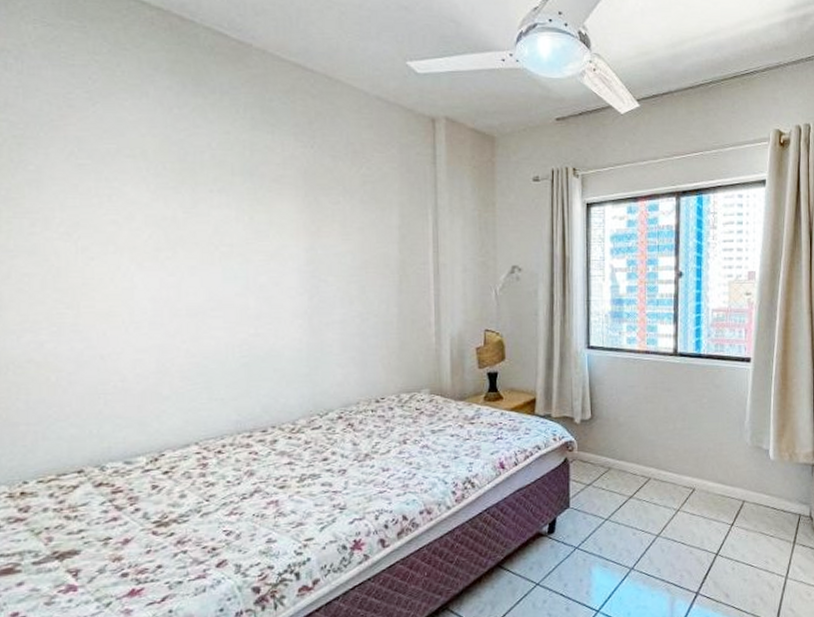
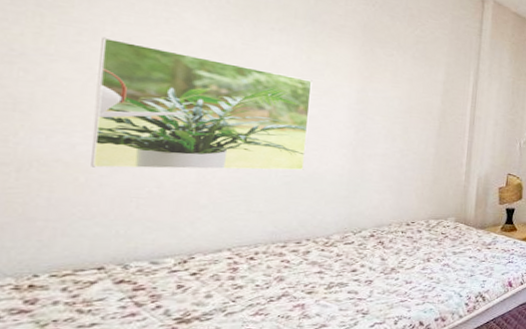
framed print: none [53,225,261,365] -> present [91,37,312,171]

